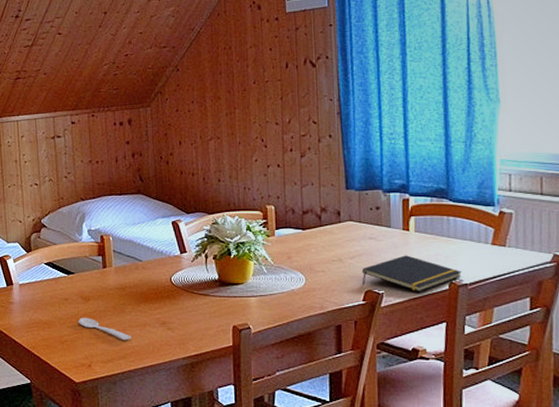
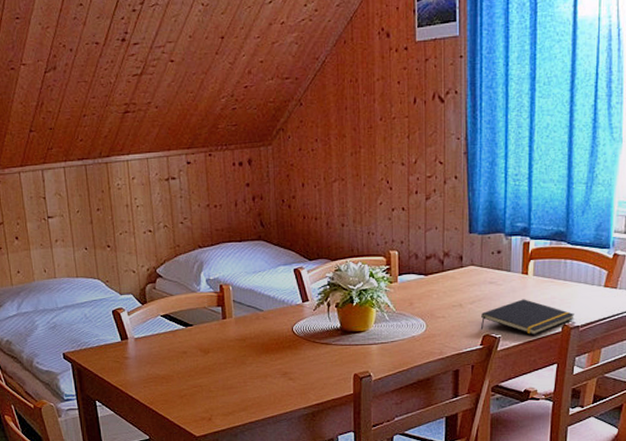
spoon: present [79,317,131,341] -> none [198,370,252,393]

